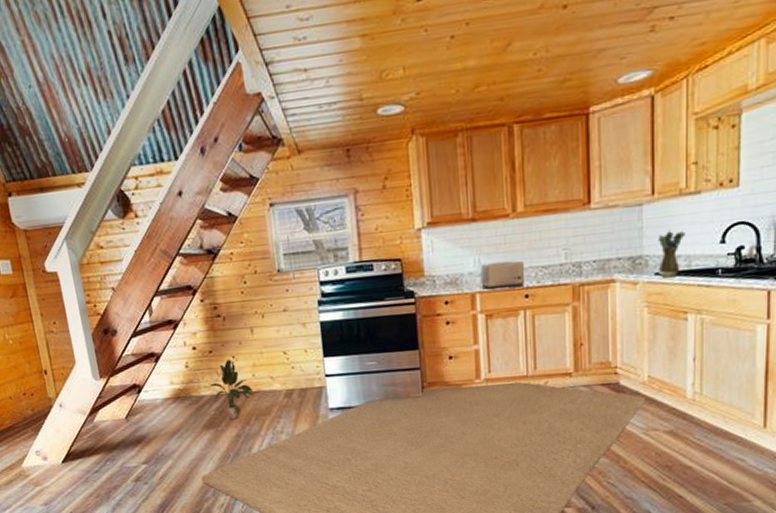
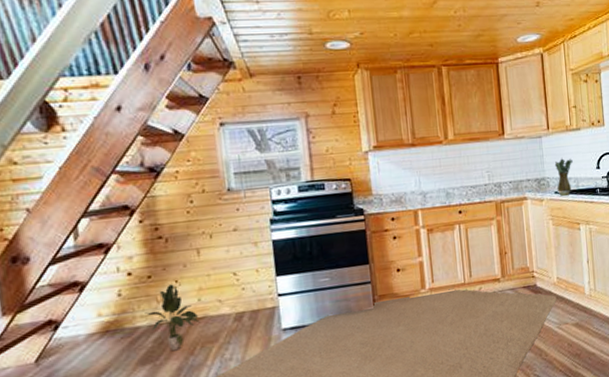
toaster: present [480,260,525,290] -> none [420,181,458,207]

